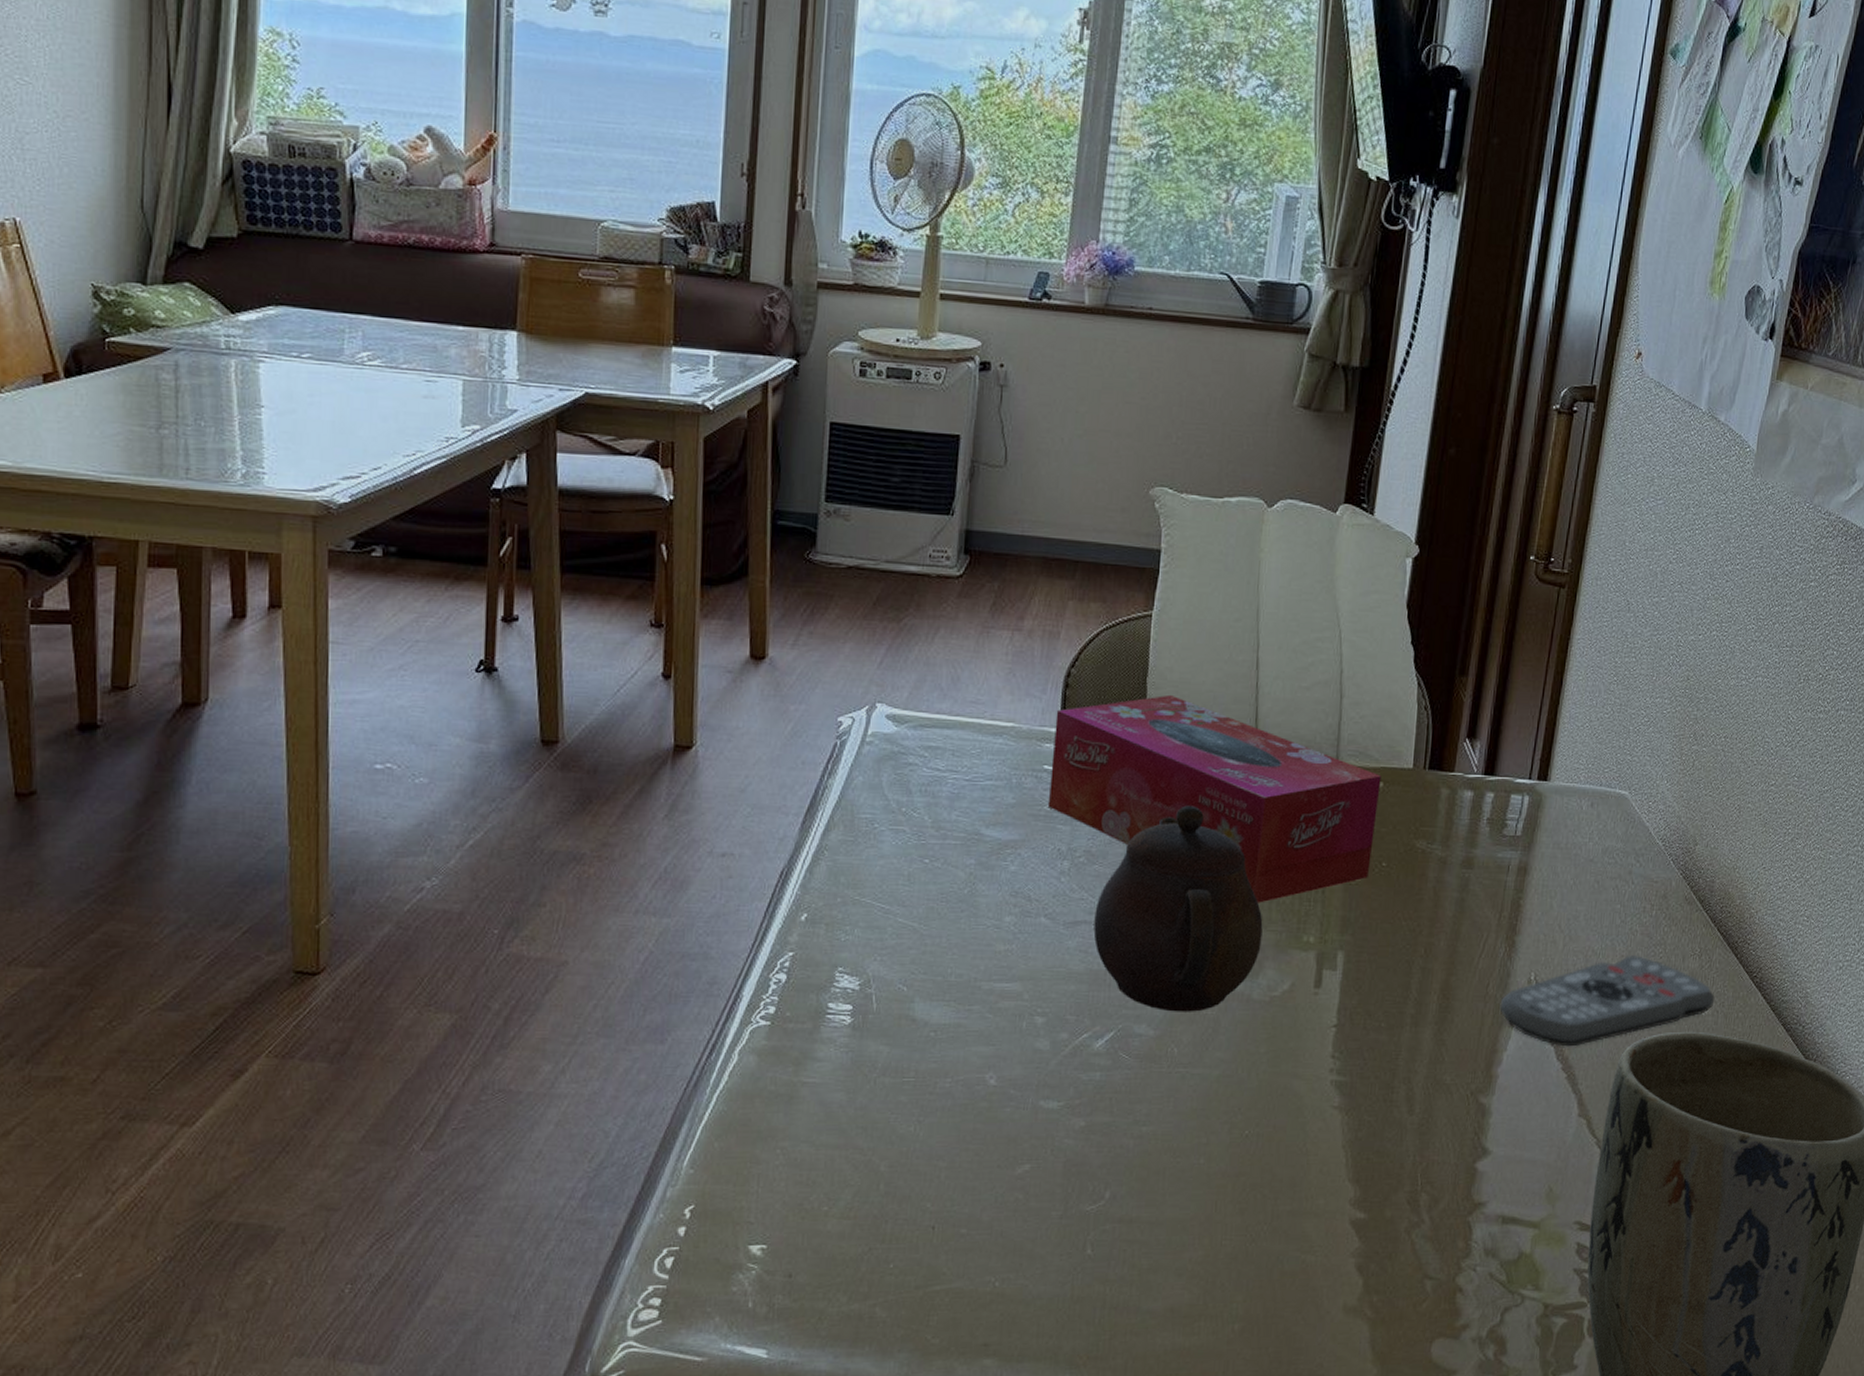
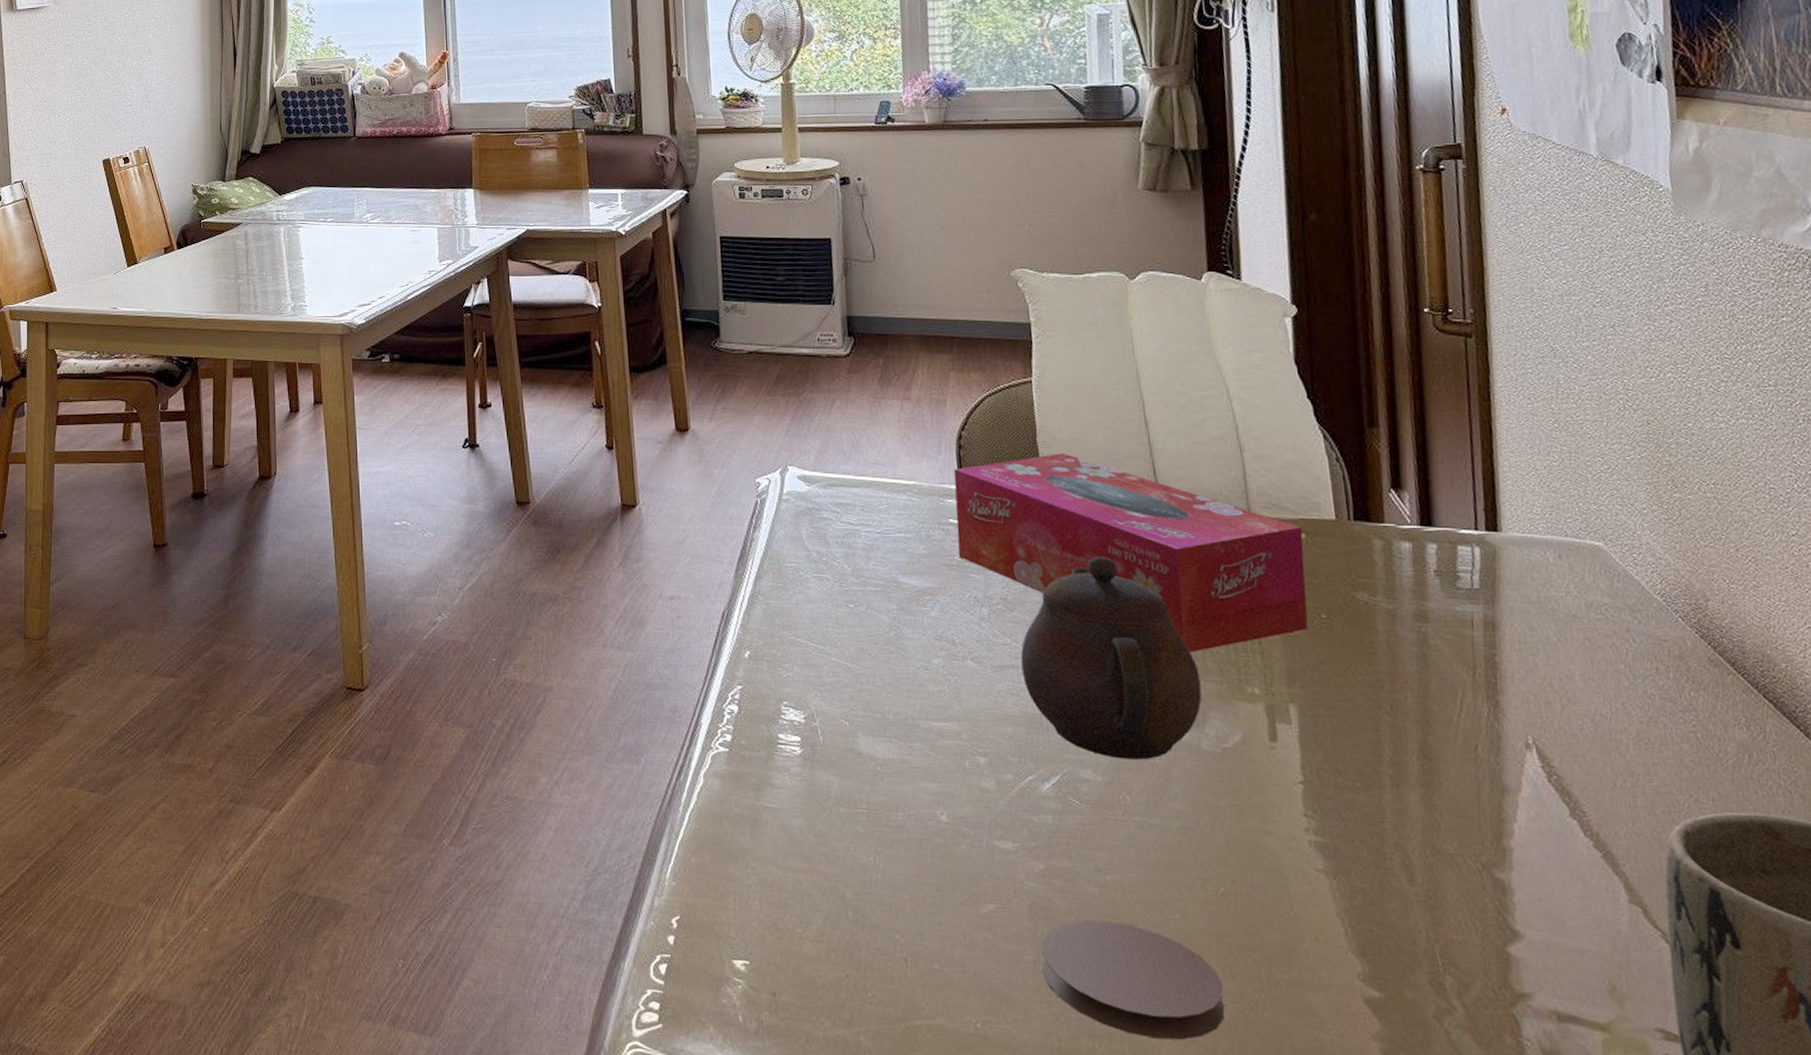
coaster: none [1066,1170,1232,1277] -> present [1041,920,1225,1041]
remote control: present [1499,955,1715,1047] -> none [1496,722,1783,822]

